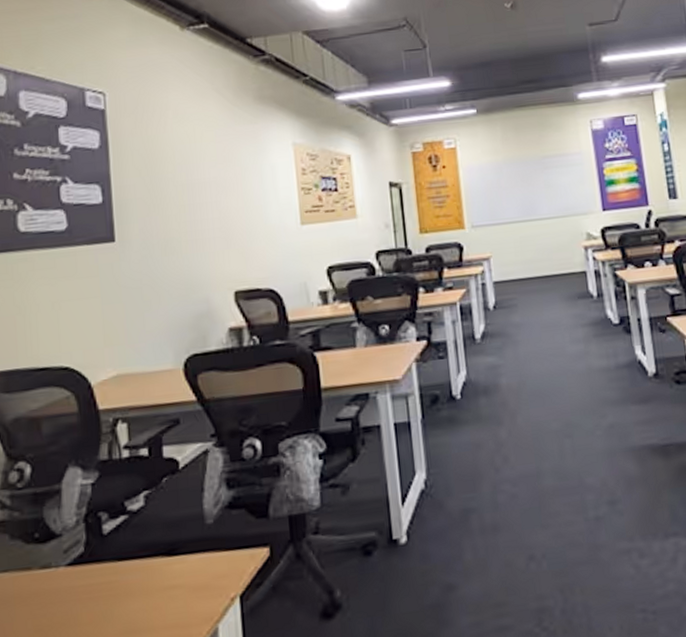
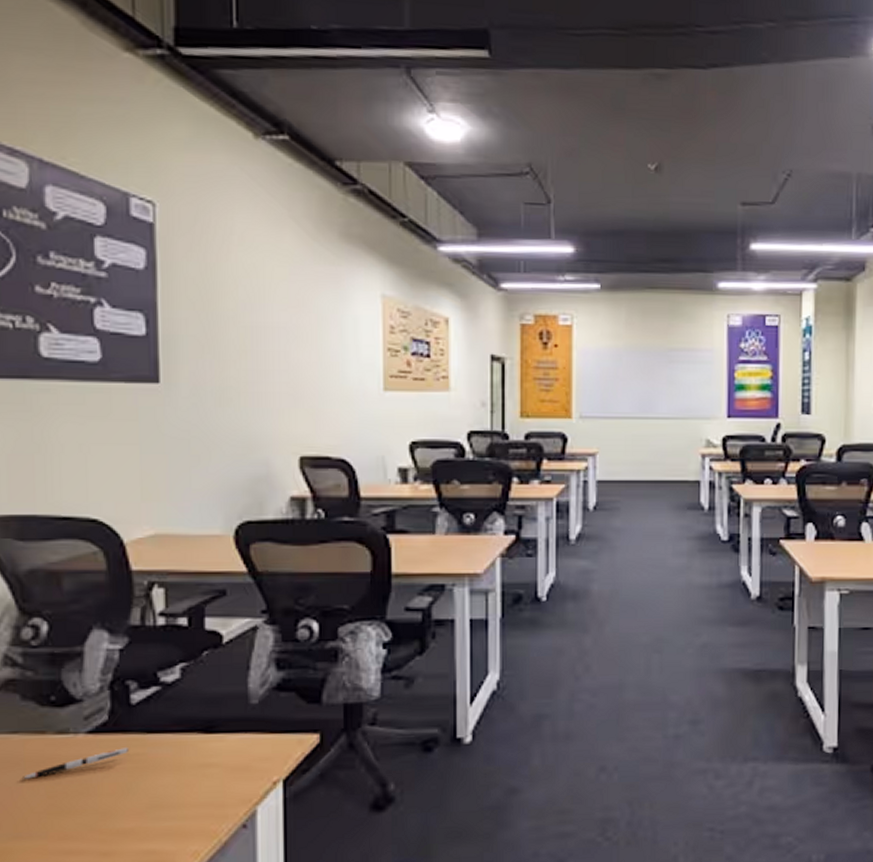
pen: none [12,576,103,615] -> present [21,748,128,779]

